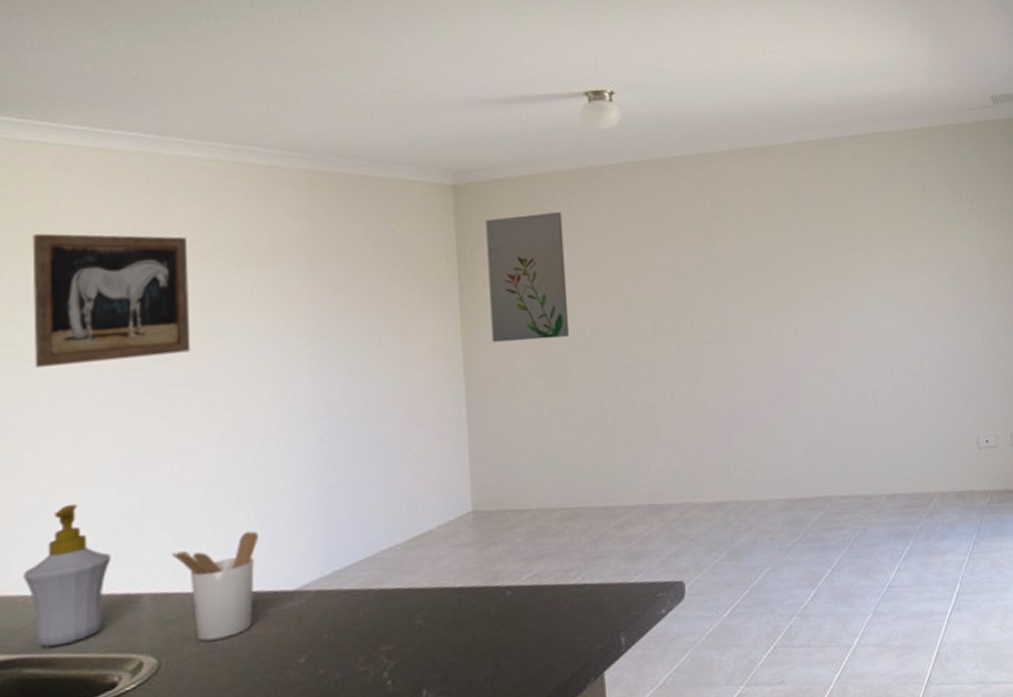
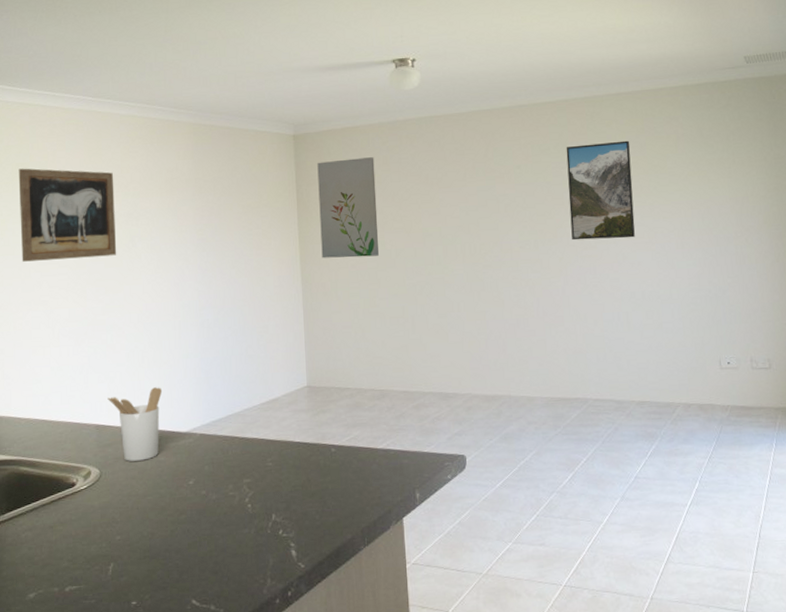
soap bottle: present [23,503,111,647] -> none [18,358,70,454]
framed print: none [798,189,880,308] -> present [566,140,635,241]

